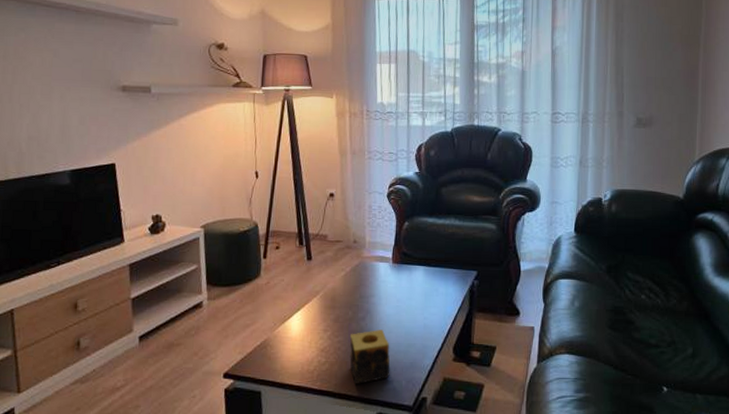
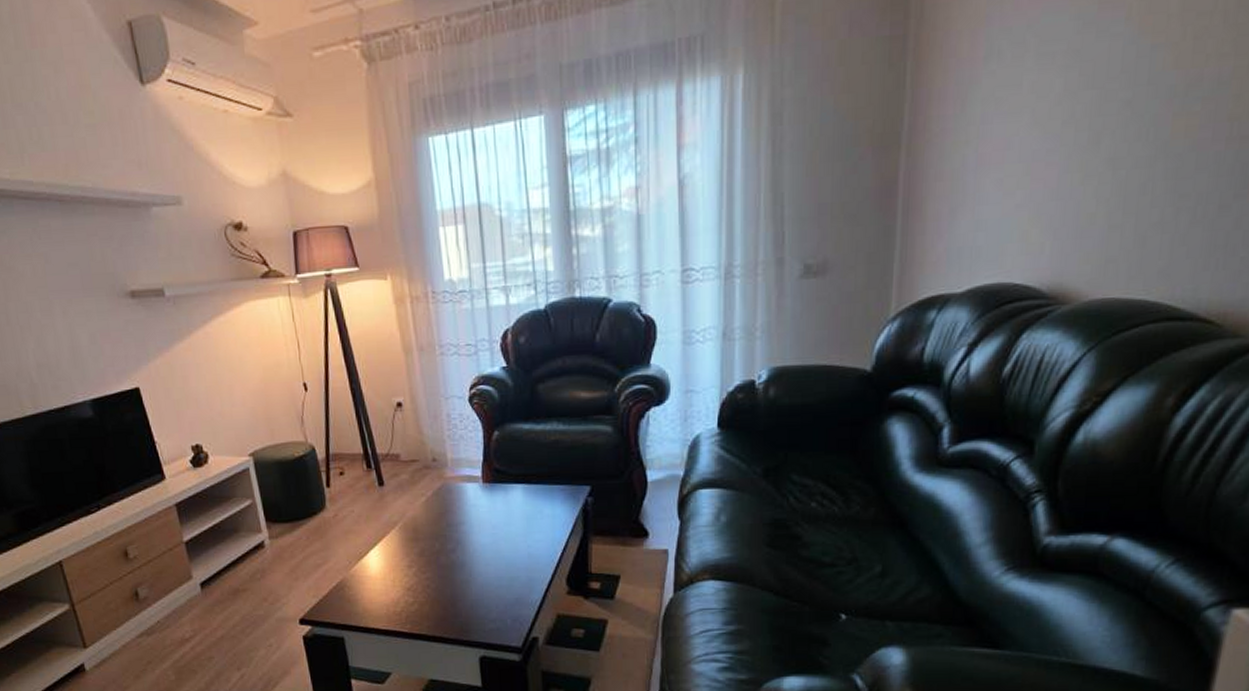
candle: present [349,330,391,384] -> none [439,562,492,625]

